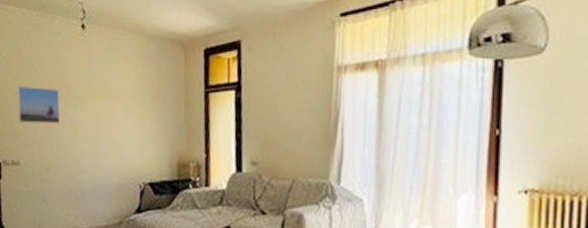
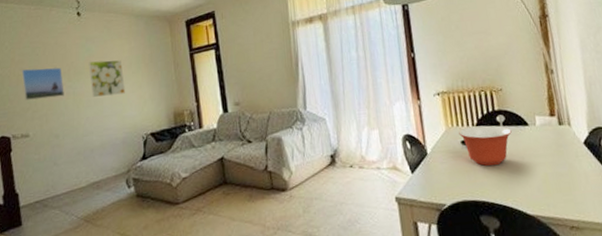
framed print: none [88,85,126,131] -> present [88,60,125,97]

